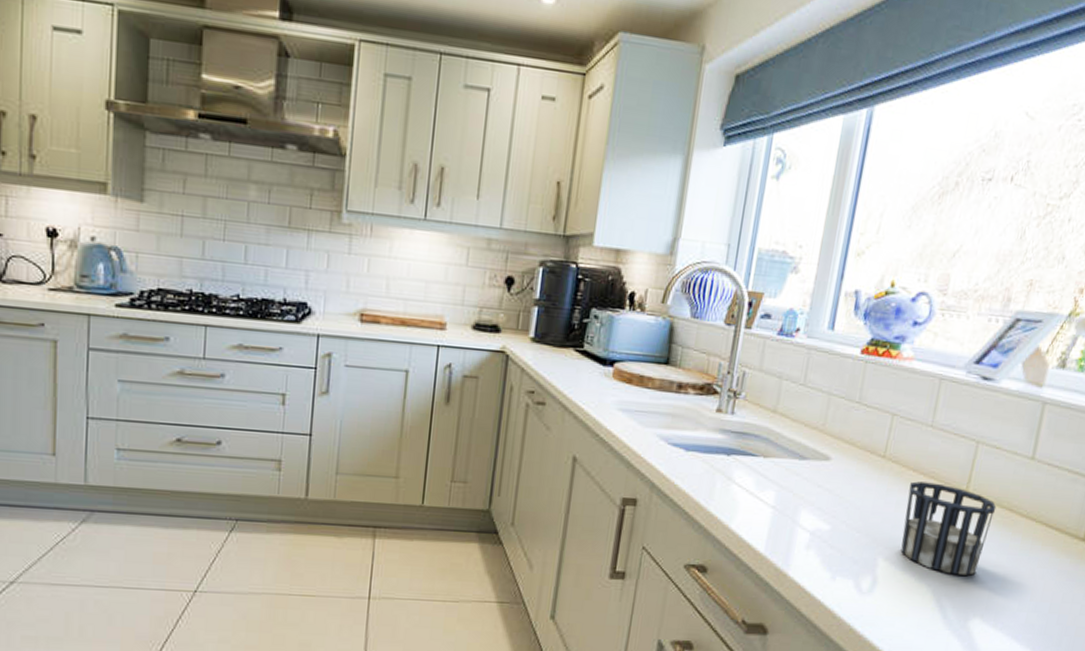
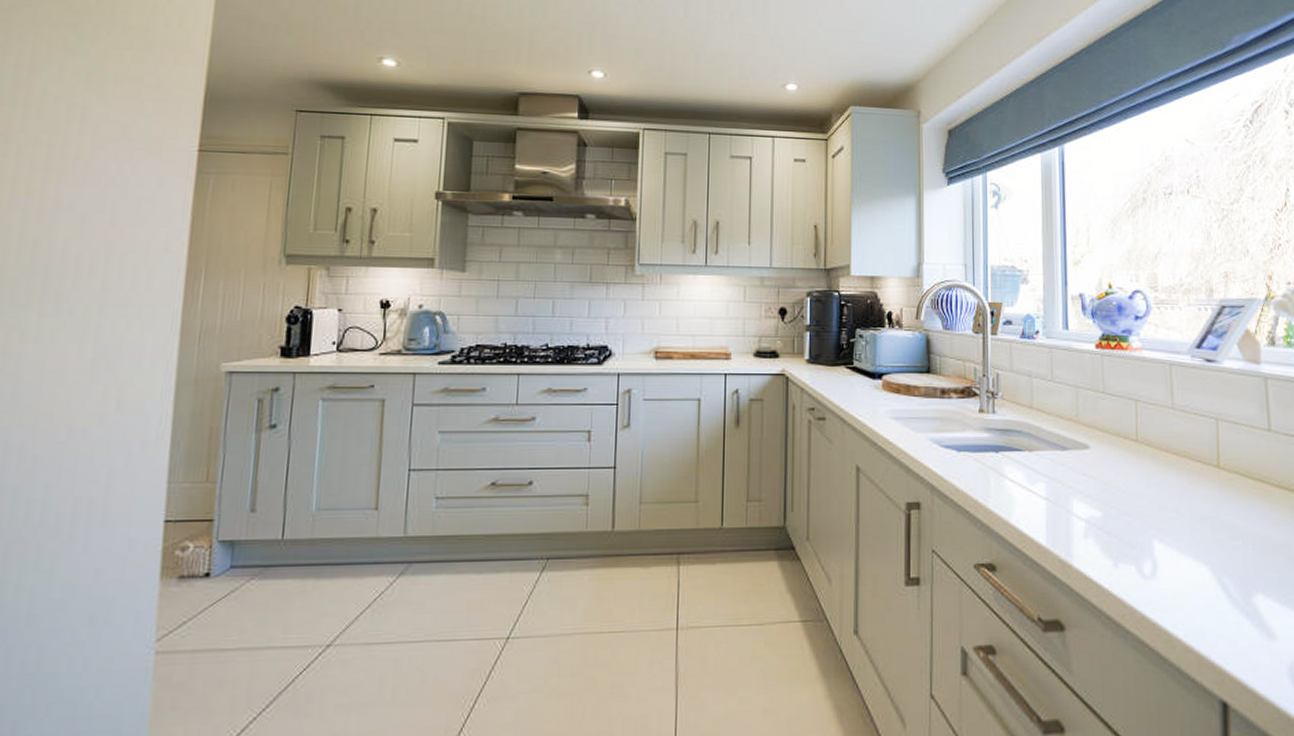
cup: present [900,481,997,577] -> none [1166,461,1250,552]

